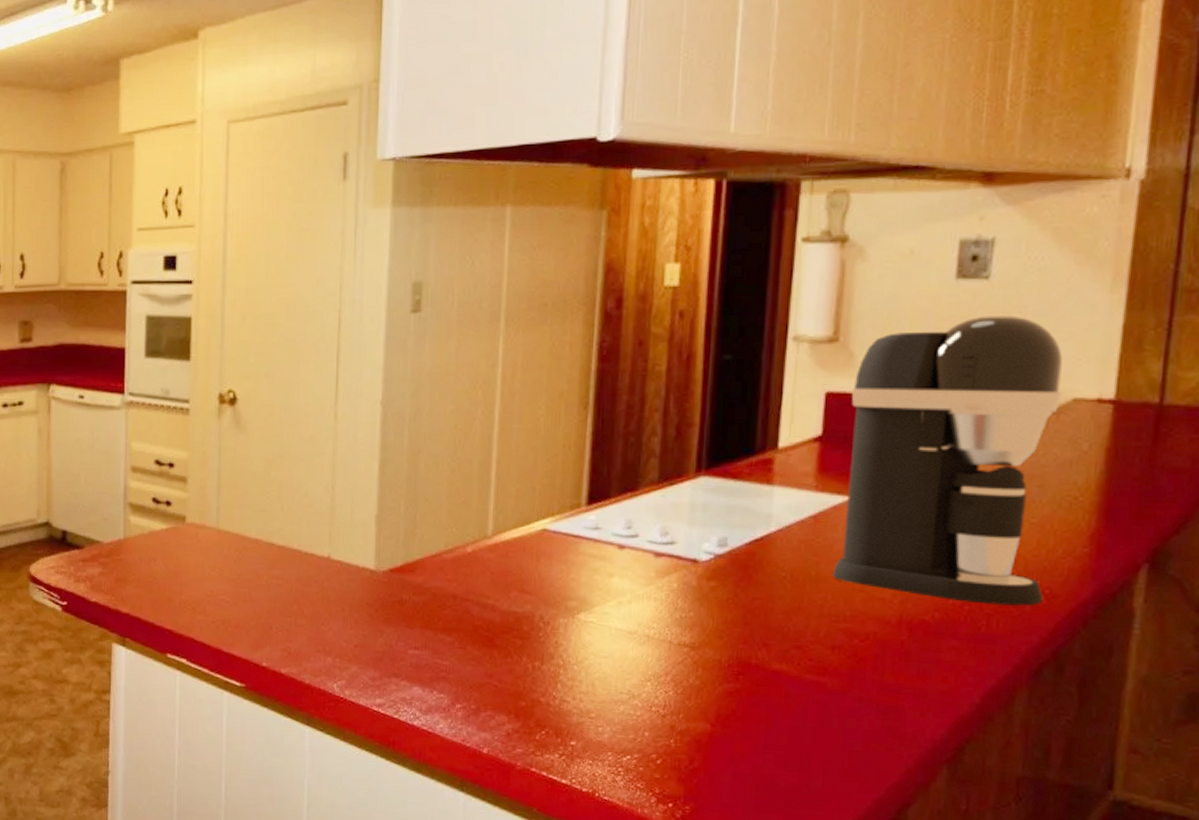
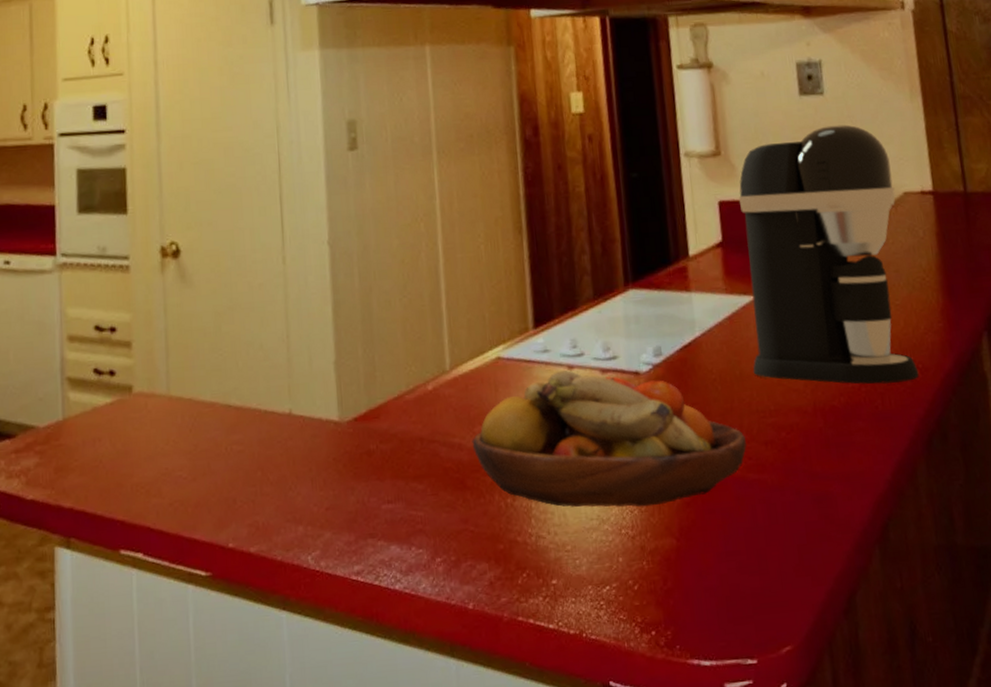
fruit bowl: none [506,549,810,691] -> present [472,370,747,508]

